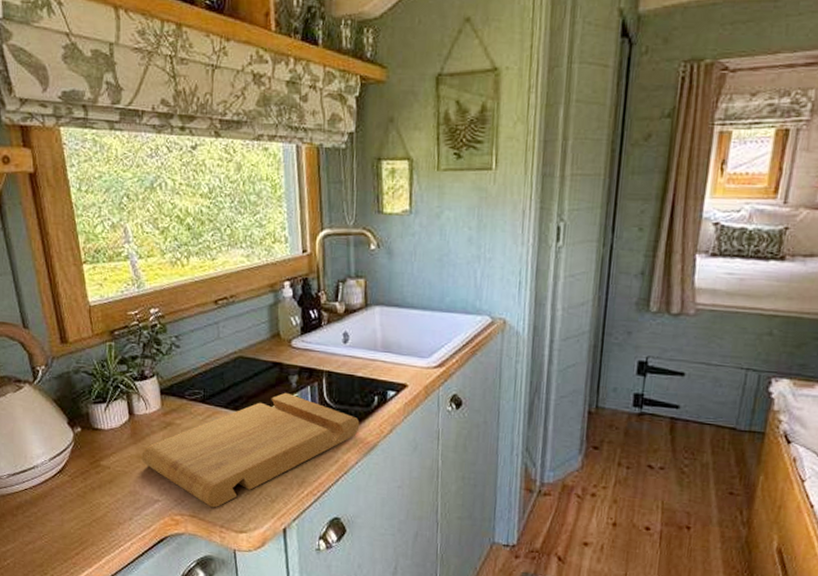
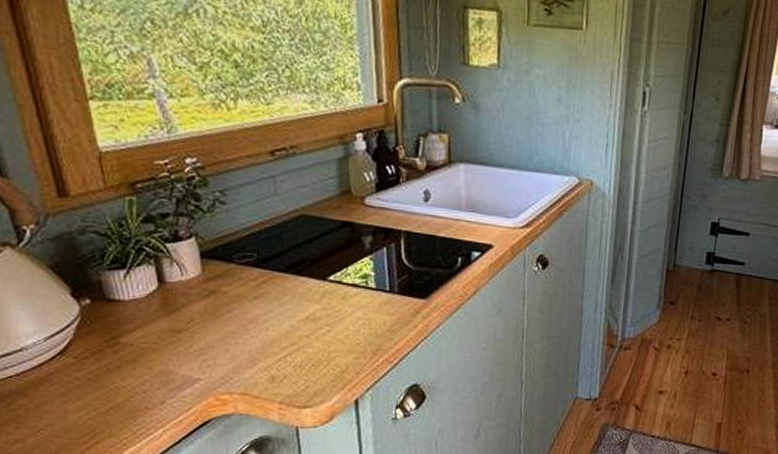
cutting board: present [141,392,360,508] -> none [176,254,442,383]

